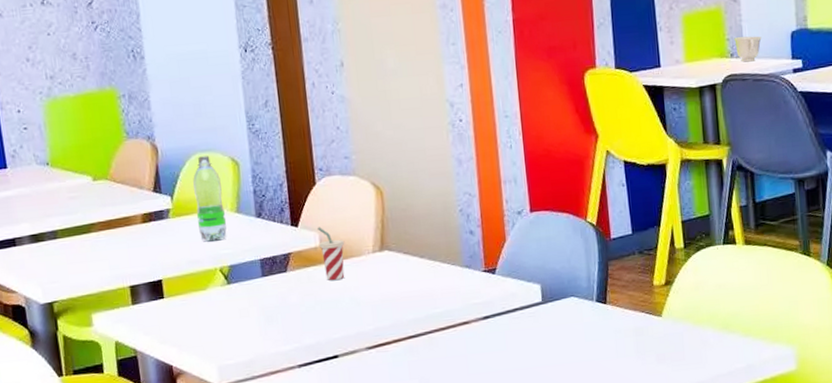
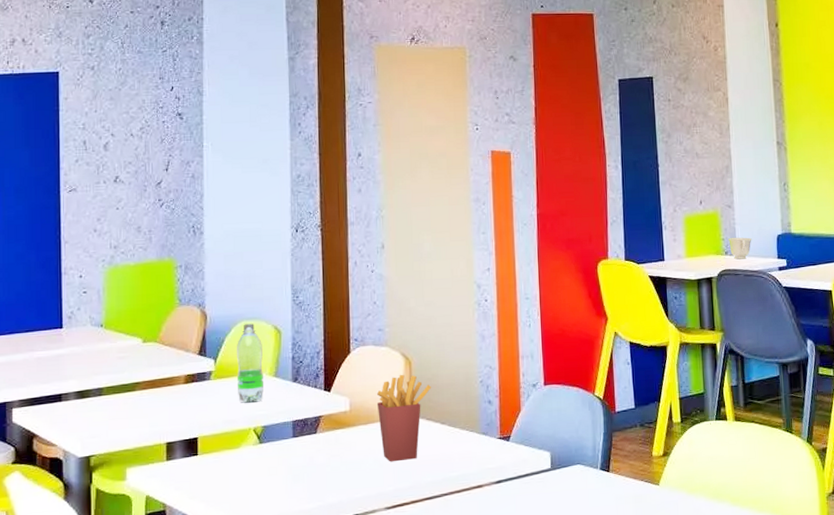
beverage cup: present [318,227,345,280] -> none [348,392,373,443]
french fries: none [348,205,408,300] -> present [376,374,432,462]

